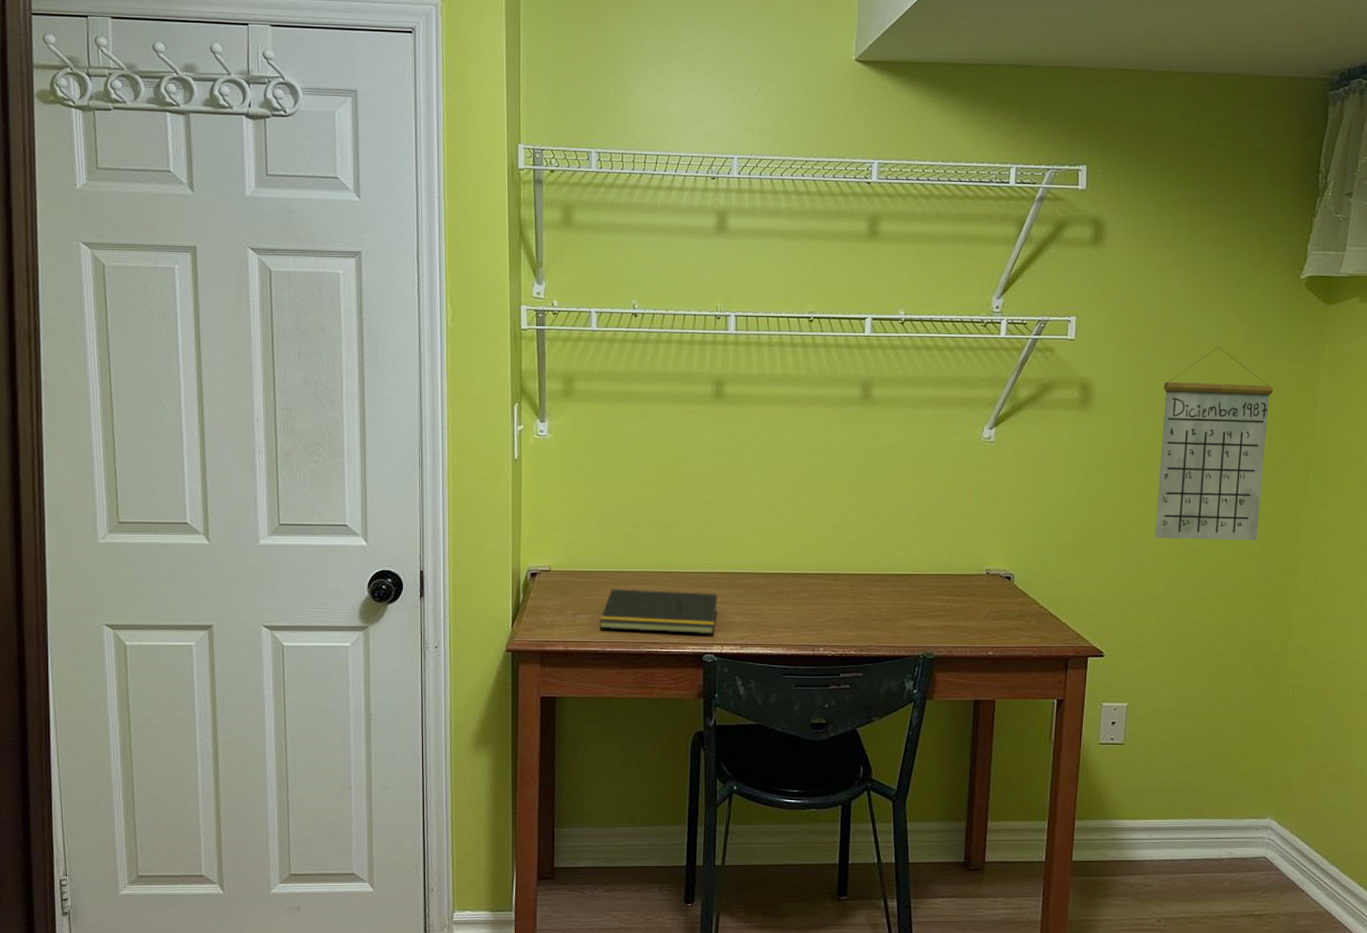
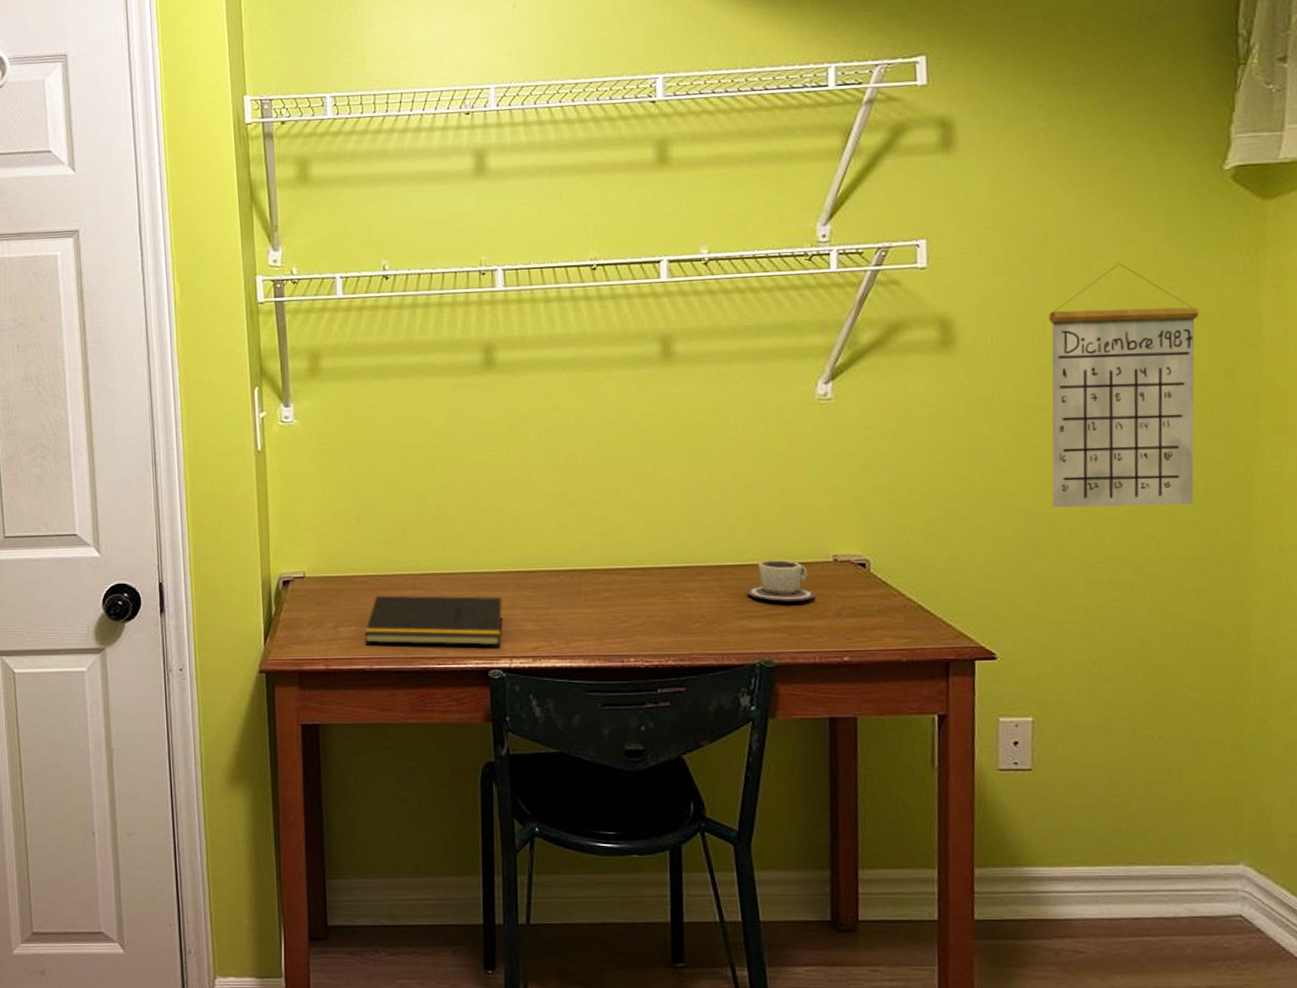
cup: none [916,572,971,606] -> present [746,560,816,602]

